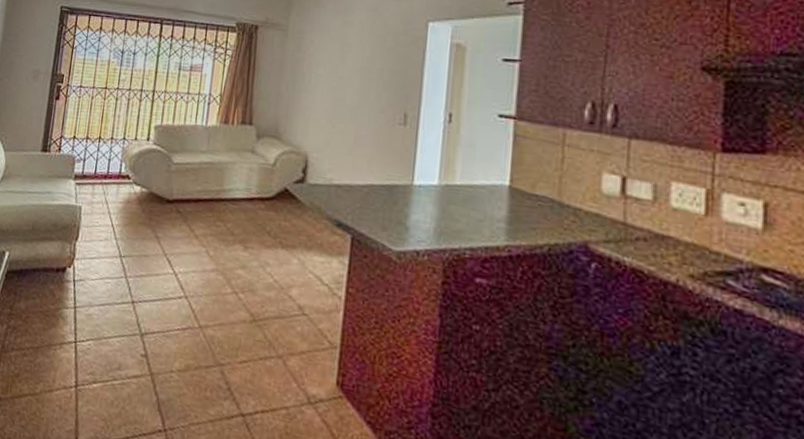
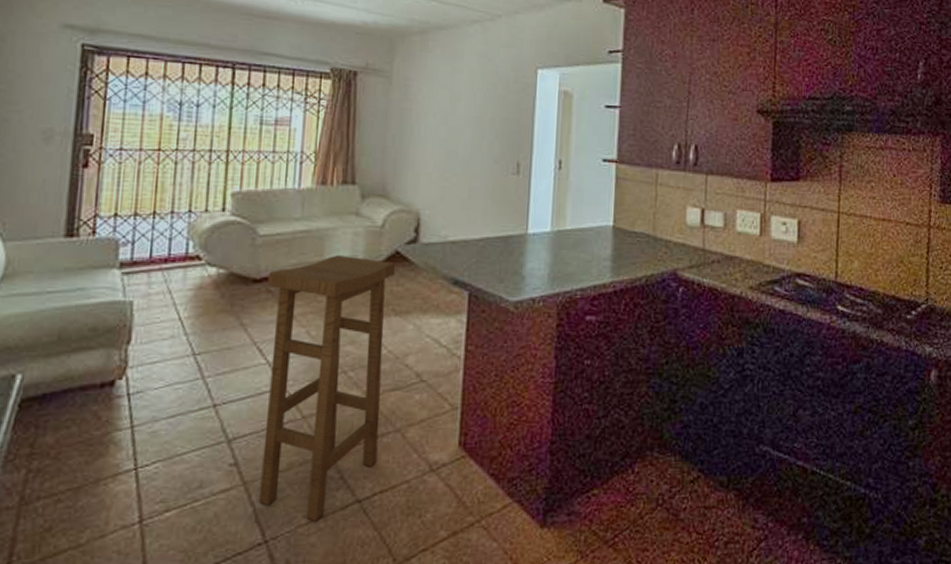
bar stool: none [161,186,285,425] -> present [258,254,396,523]

